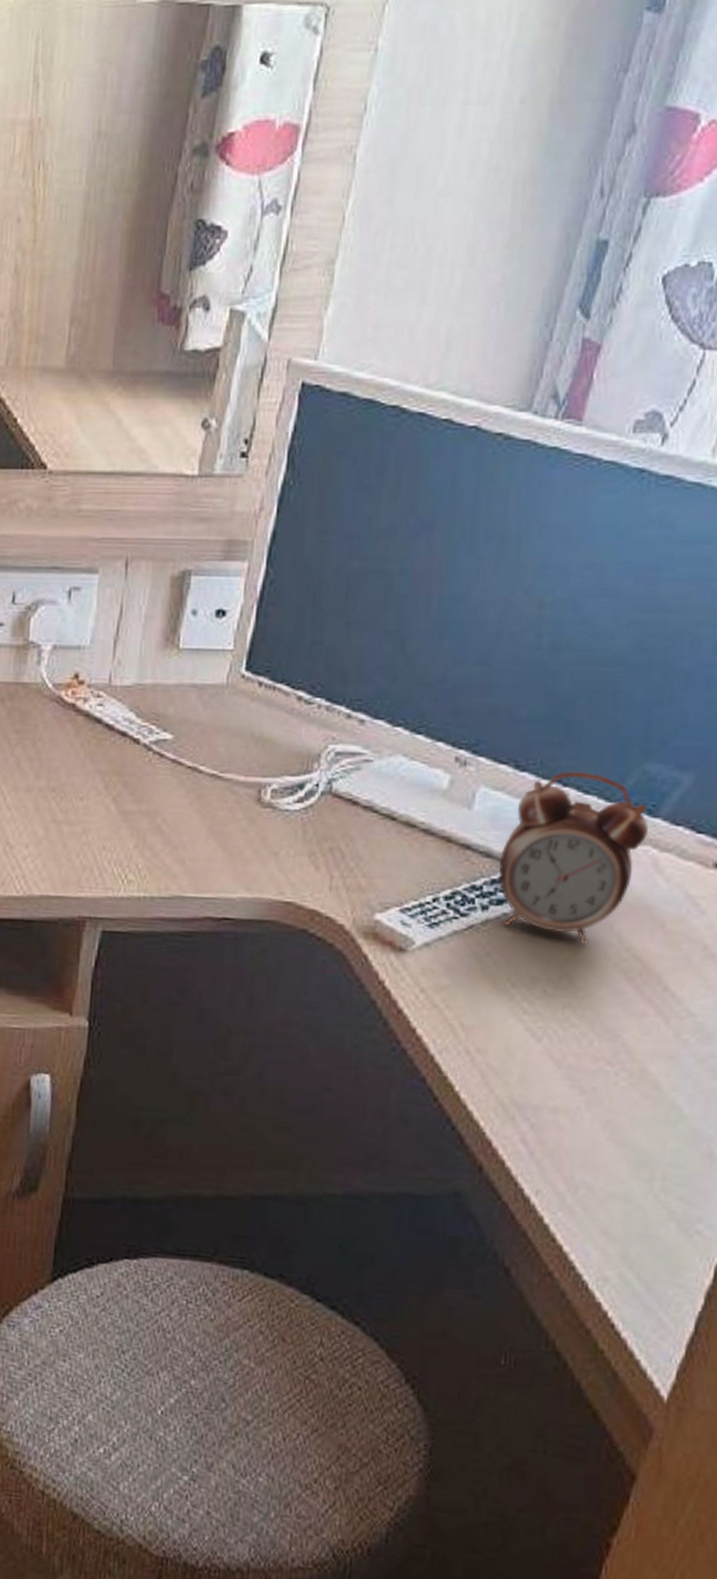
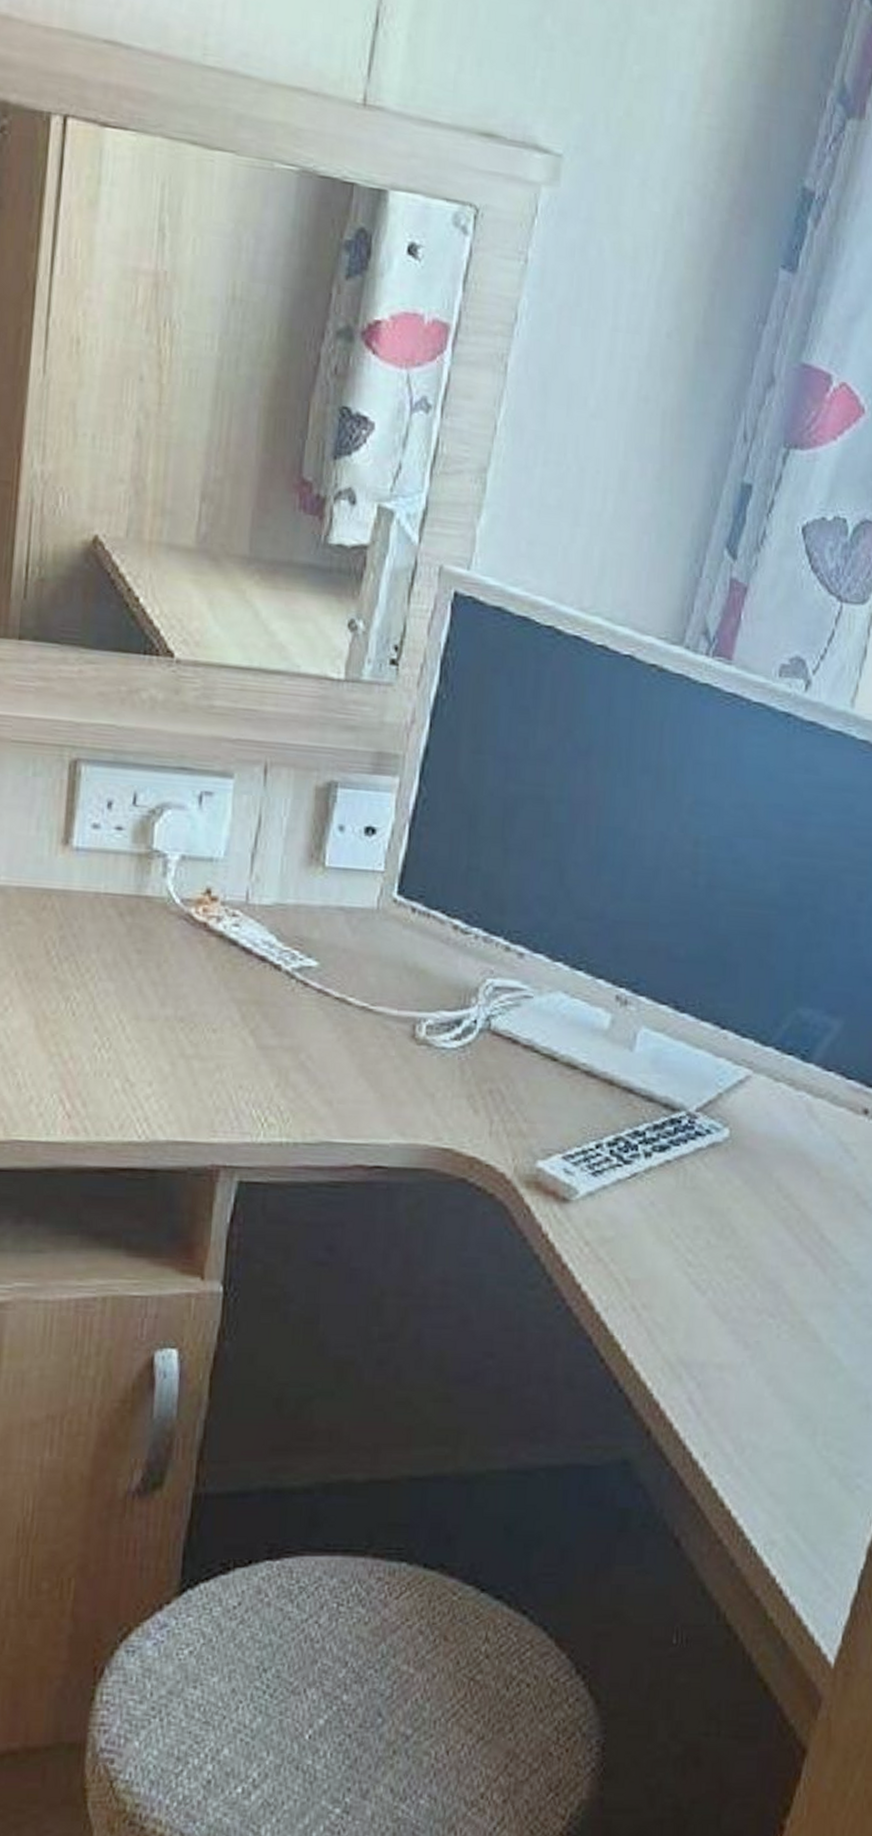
alarm clock: present [498,771,649,945] -> none [661,1014,802,1193]

